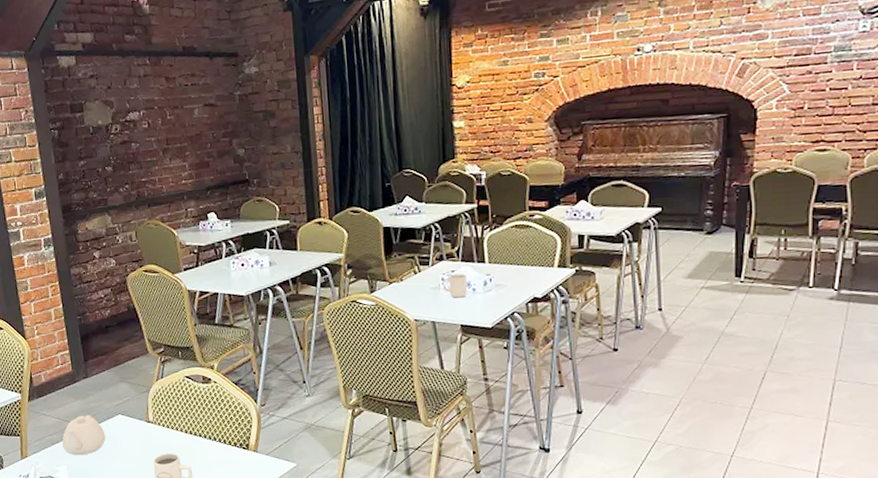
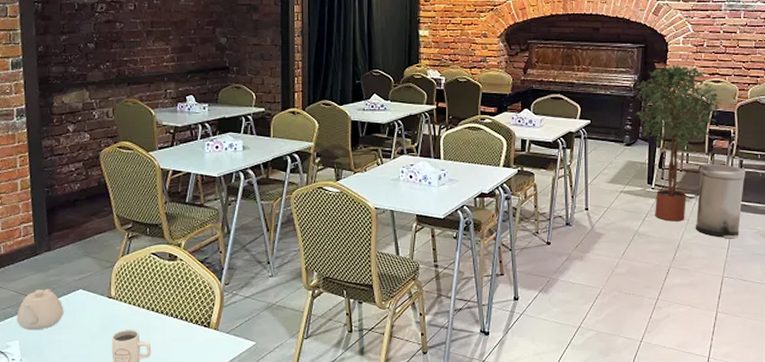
cup: present [443,274,467,298] -> none [402,168,423,190]
potted tree: none [716,133,828,319] -> present [634,64,720,222]
pedal bin: none [798,248,863,335] -> present [696,164,746,238]

